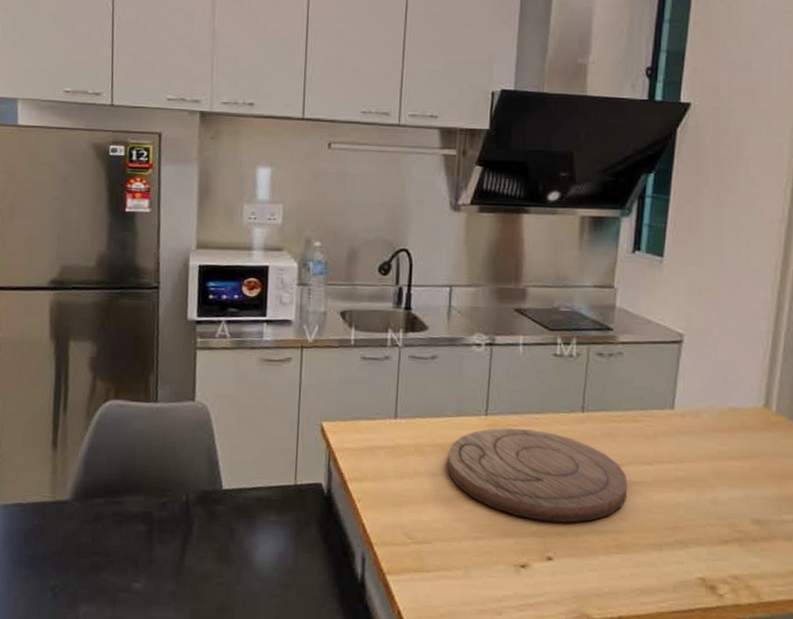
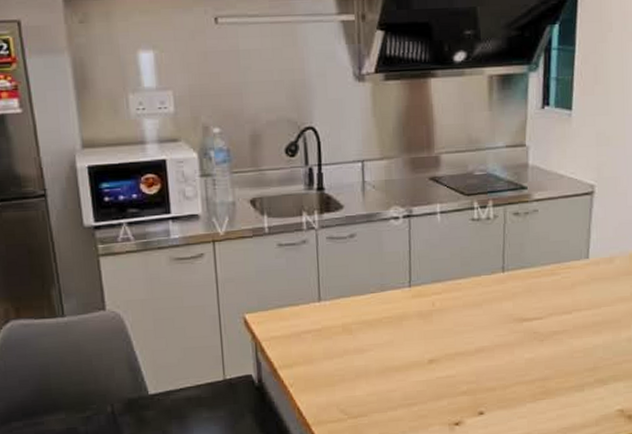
cutting board: present [447,428,628,523] -> none [375,295,550,380]

